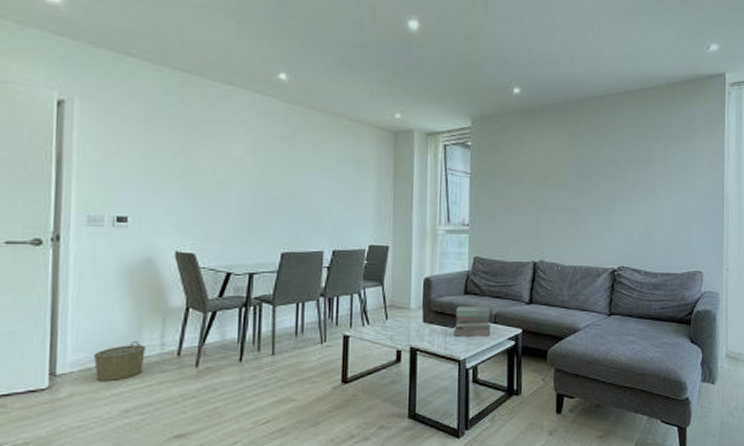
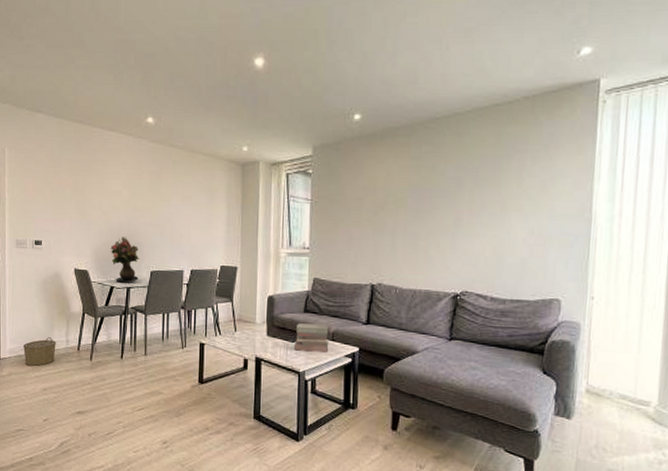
bouquet: none [227,212,267,268] -> present [110,237,140,283]

